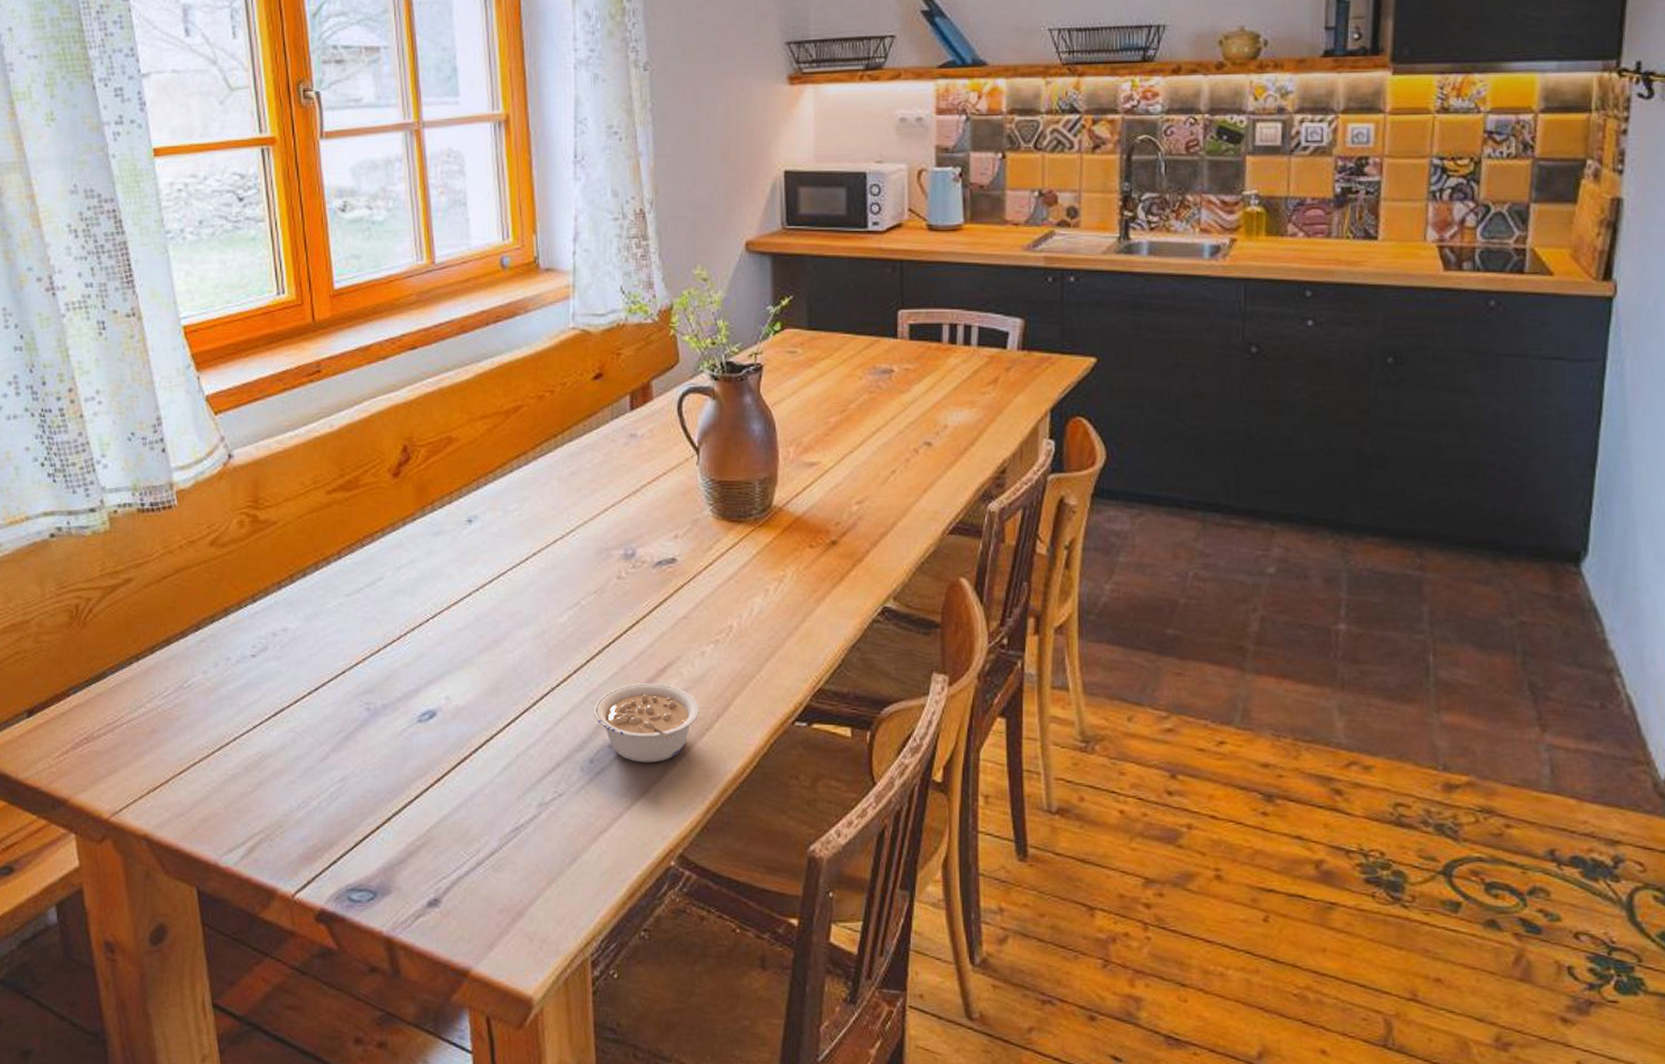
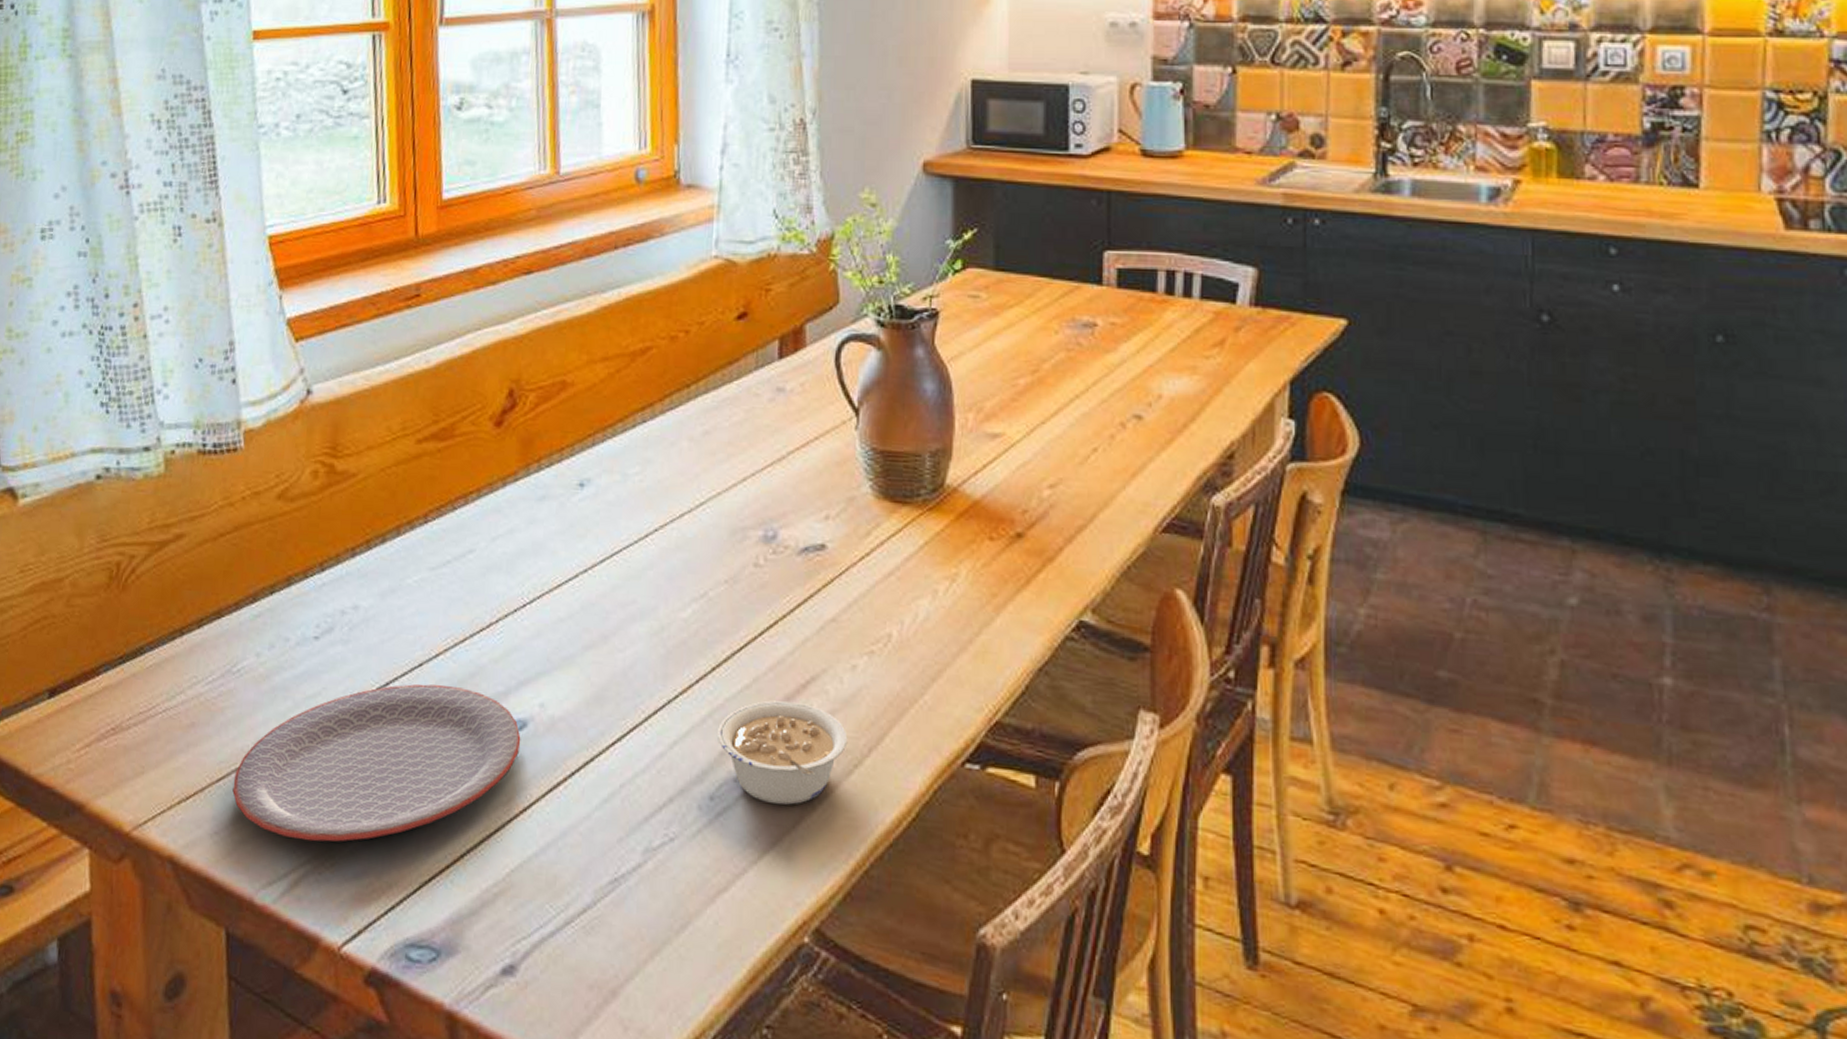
plate: none [193,686,432,816] -> present [232,684,521,842]

